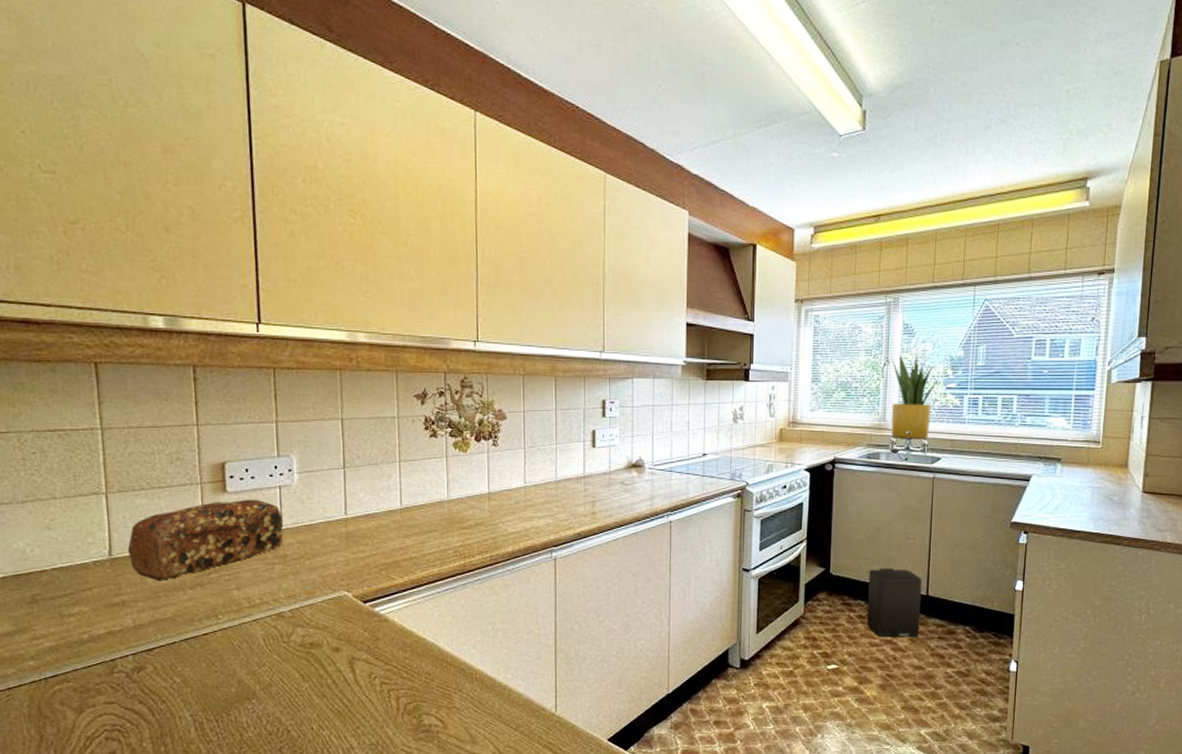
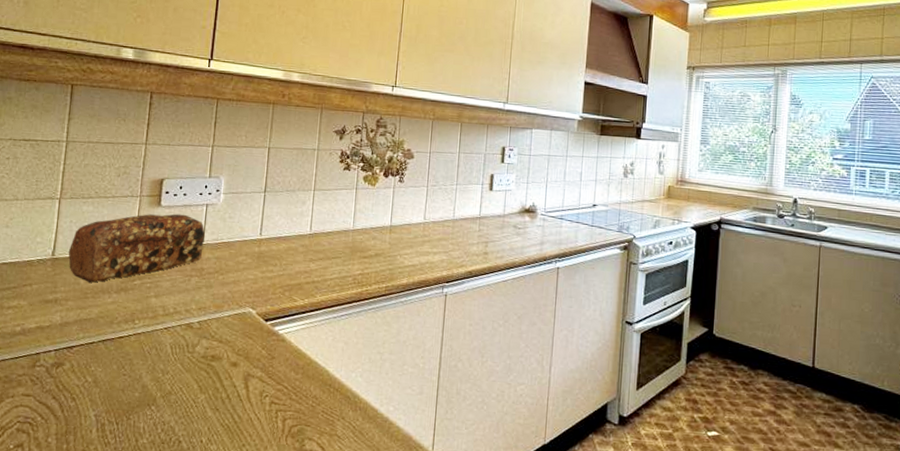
pedal bin: present [866,568,922,638] -> none [749,333,808,411]
planter: present [891,353,940,439] -> none [777,123,827,207]

